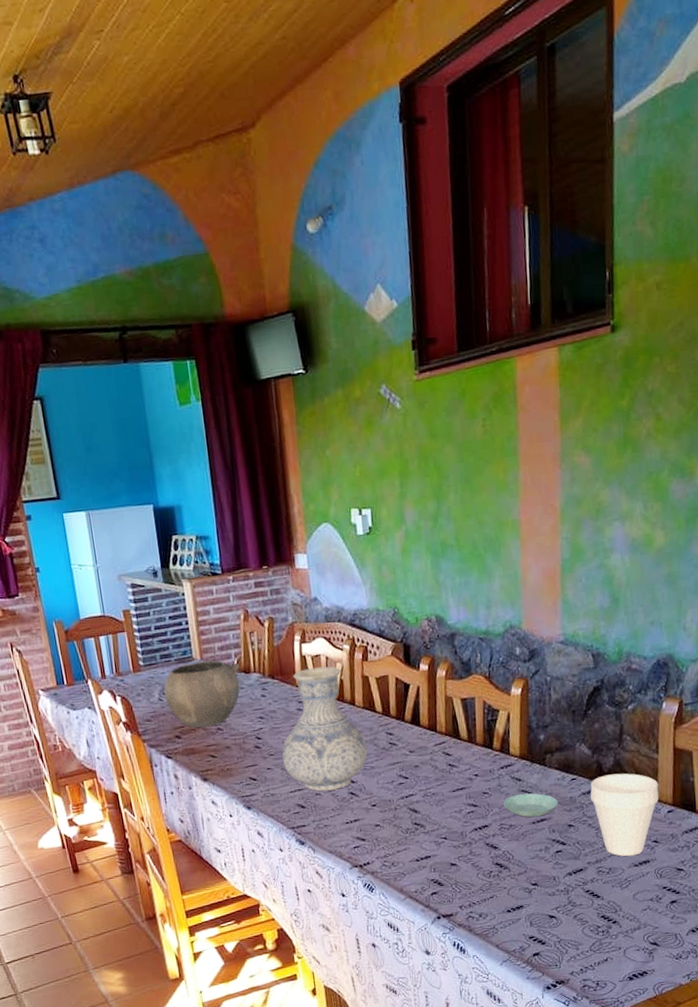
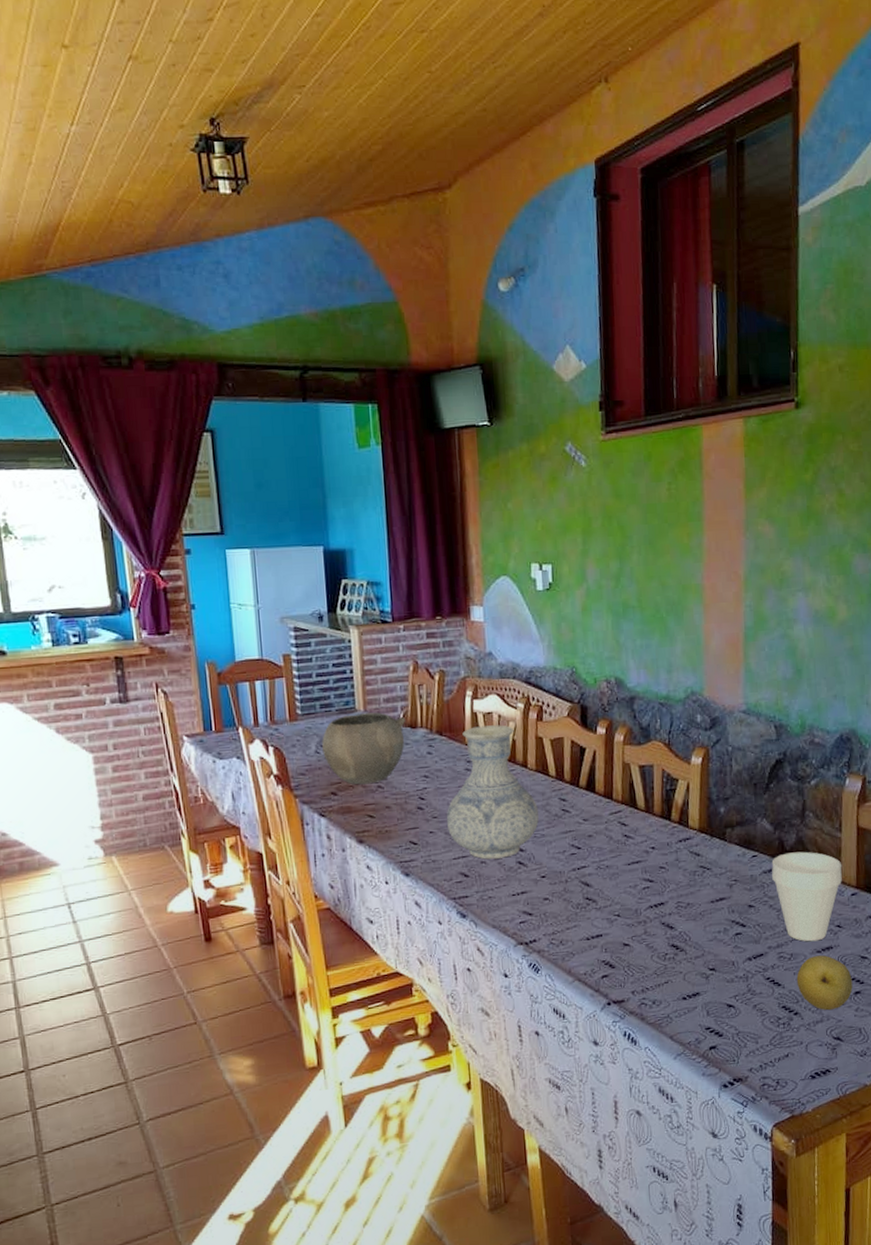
saucer: present [503,793,559,818] -> none [681,869,739,896]
fruit: none [615,868,669,919] -> present [796,955,853,1011]

